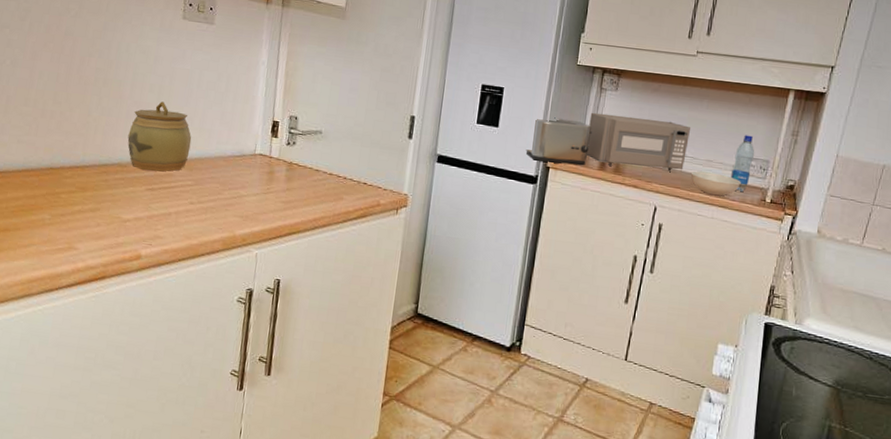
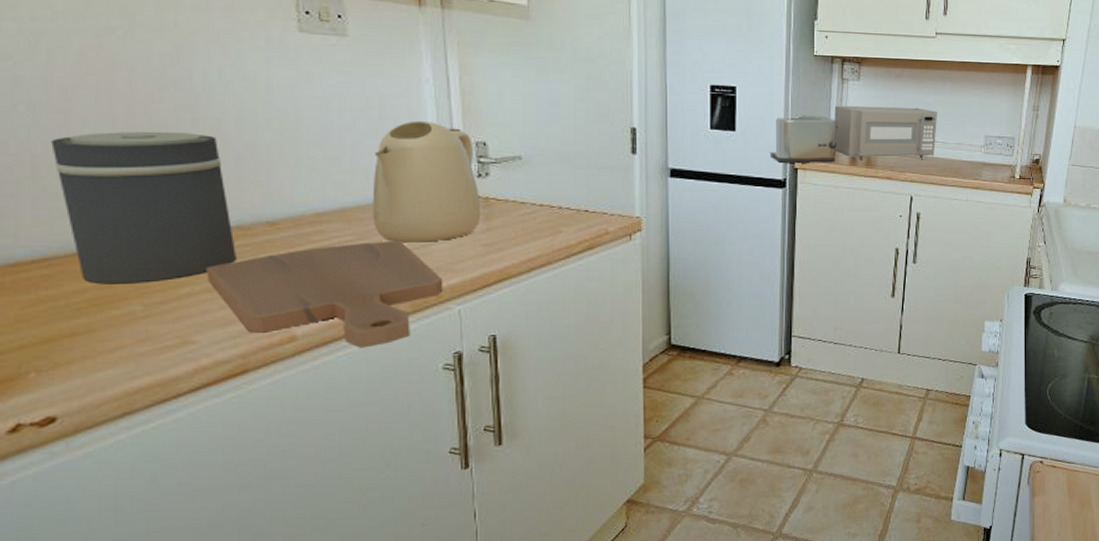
cylinder: none [18,84,117,199] -> present [51,132,236,285]
cutting board: none [92,187,249,274] -> present [206,240,444,348]
jar: present [127,101,192,172] -> none [245,141,343,231]
kettle: none [207,94,288,194] -> present [372,120,481,243]
bowl: present [690,171,741,196] -> none [942,155,991,178]
bottle: present [730,135,755,193] -> none [980,114,1001,172]

